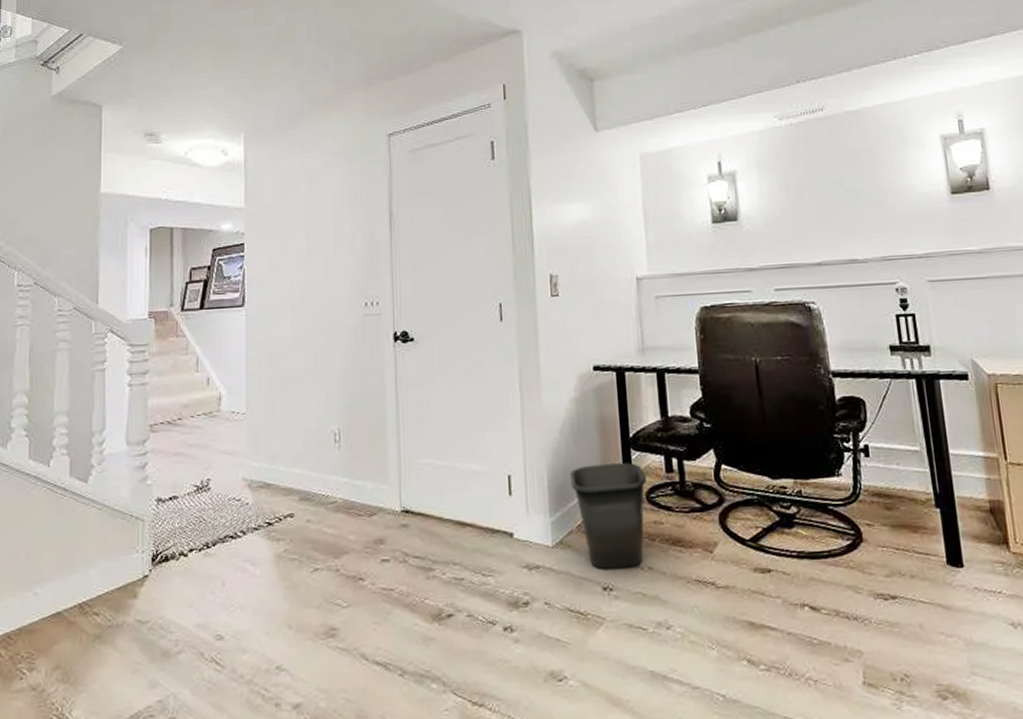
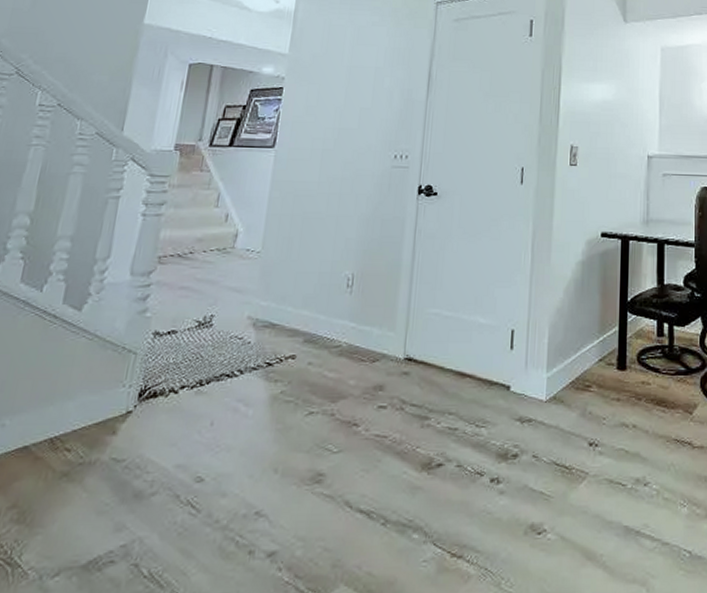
waste bin: present [569,463,648,569] -> none [569,325,640,425]

